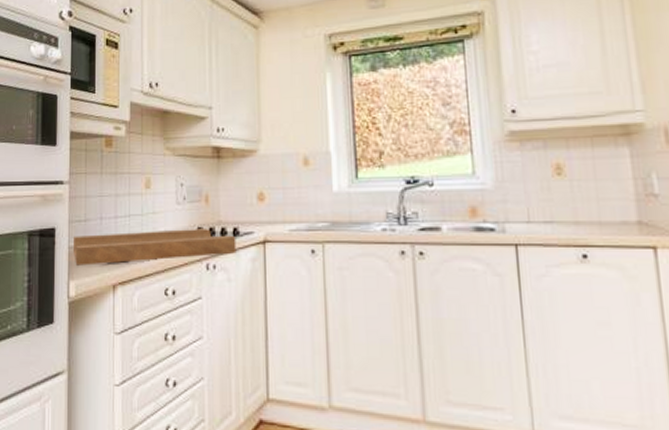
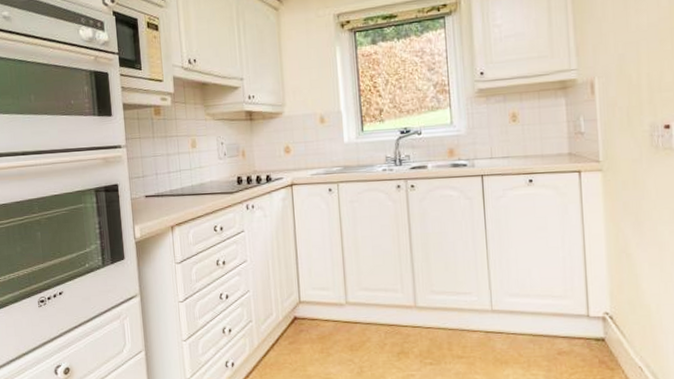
cutting board: present [72,229,237,266] -> none [134,177,270,213]

